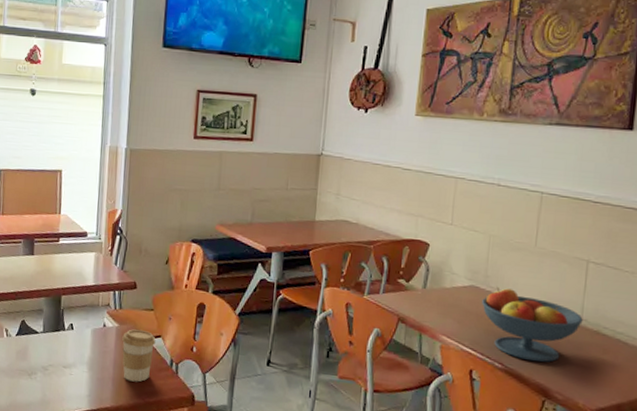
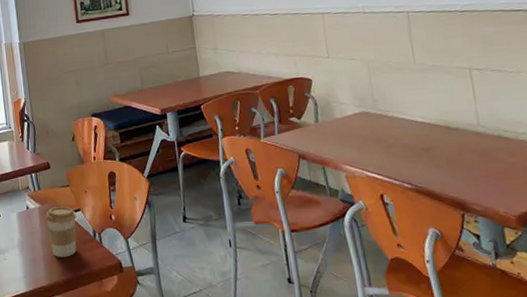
fruit bowl: present [482,286,583,363] -> none [376,108,481,177]

